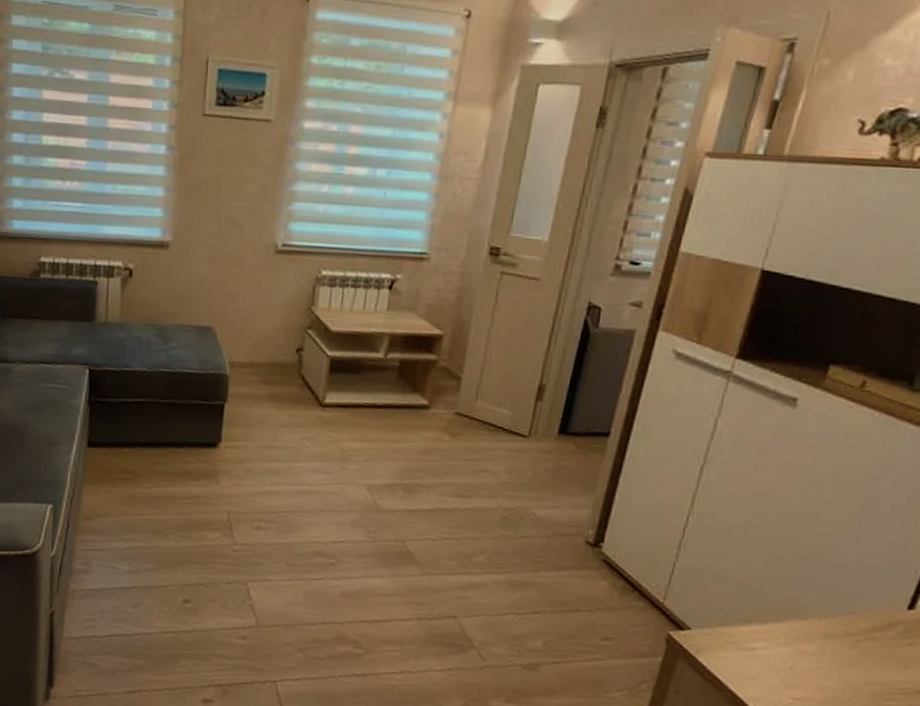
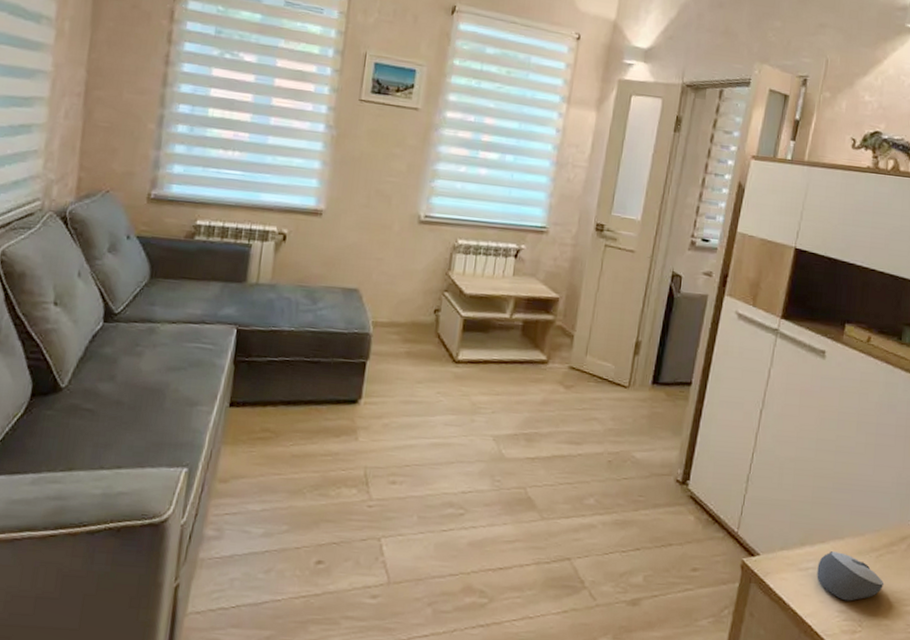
computer mouse: none [766,632,860,689] -> present [817,551,884,601]

